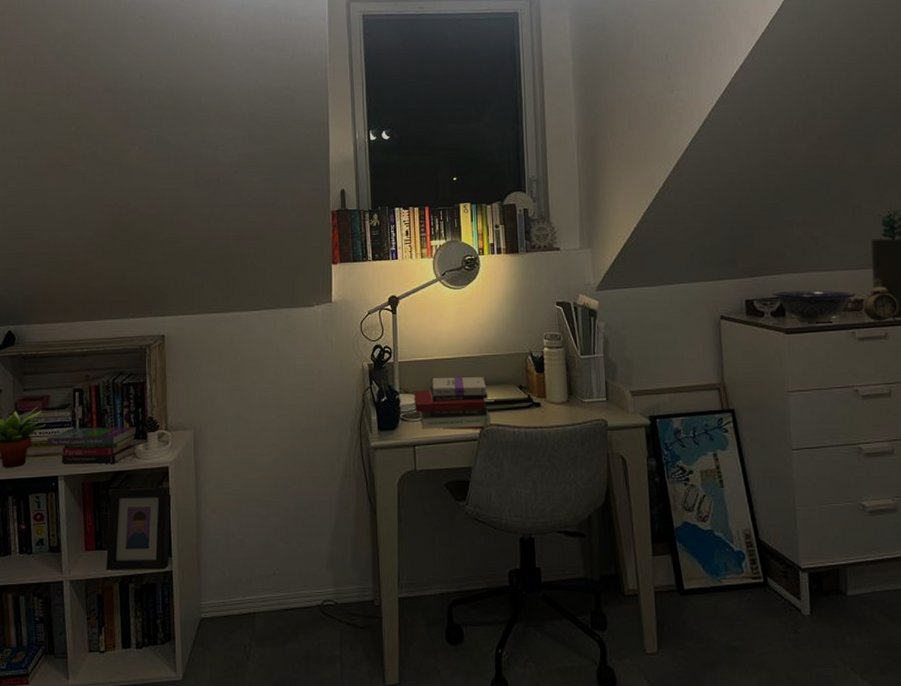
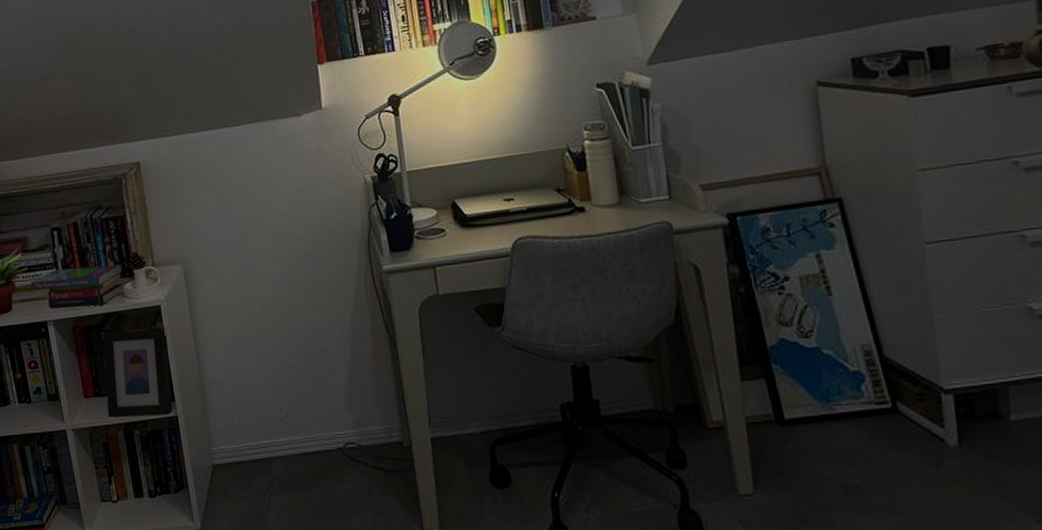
books: present [413,377,491,429] -> none [427,181,525,247]
decorative bowl: present [773,290,856,323] -> none [889,33,1011,80]

